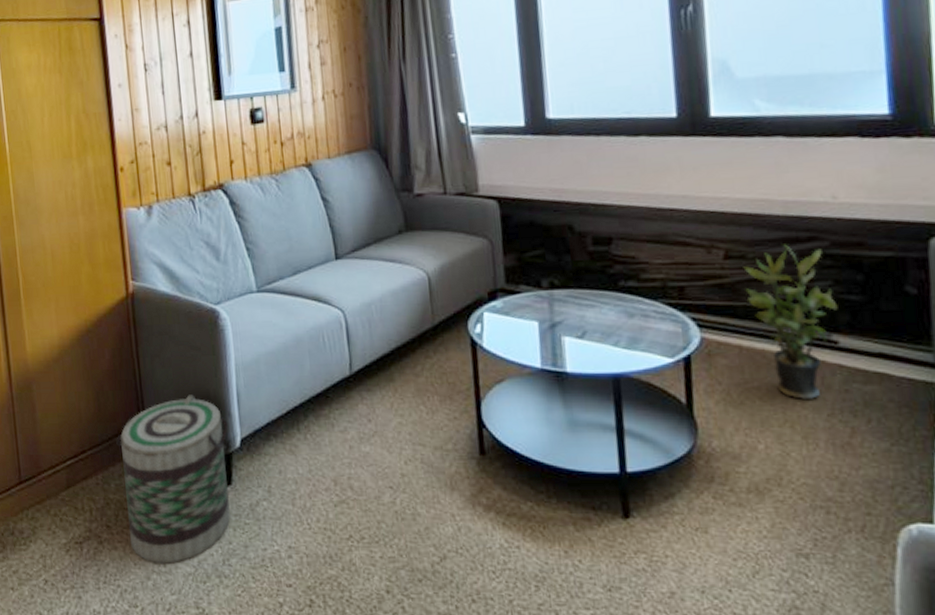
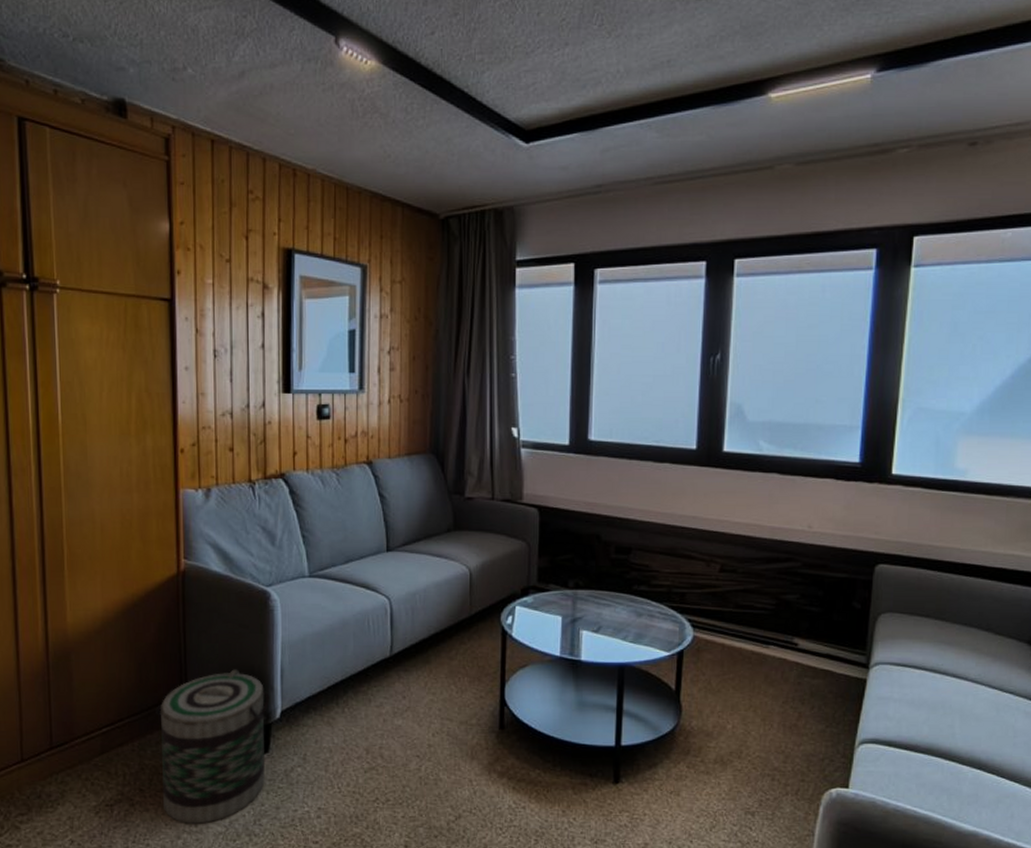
potted plant: present [743,244,838,401] -> none [733,562,801,690]

